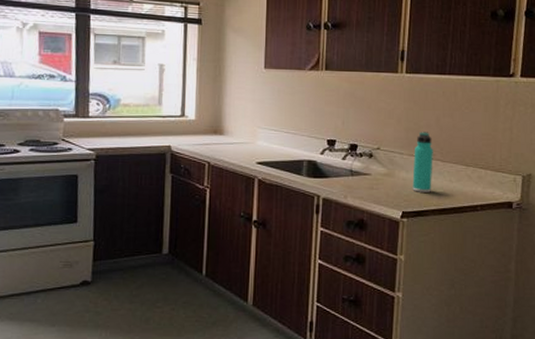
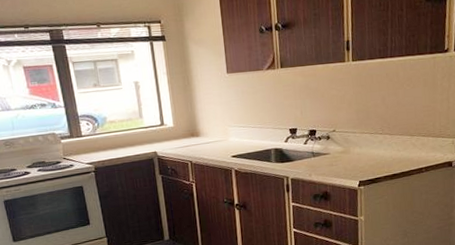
thermos bottle: present [412,132,433,192] -> none [365,111,383,164]

